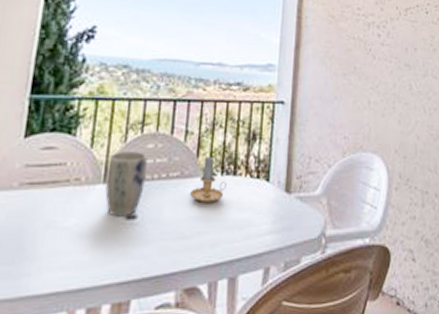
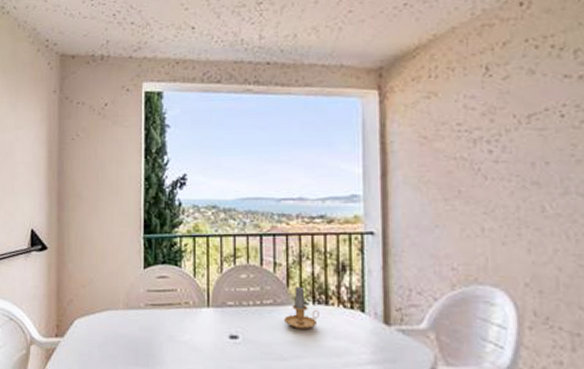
plant pot: present [105,151,148,217] -> none [210,280,242,336]

